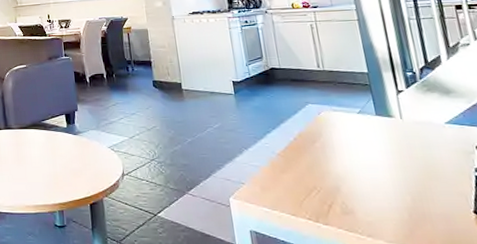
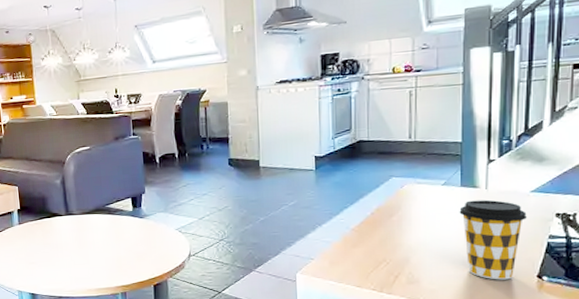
coffee cup: none [379,129,449,215] -> present [459,199,527,280]

